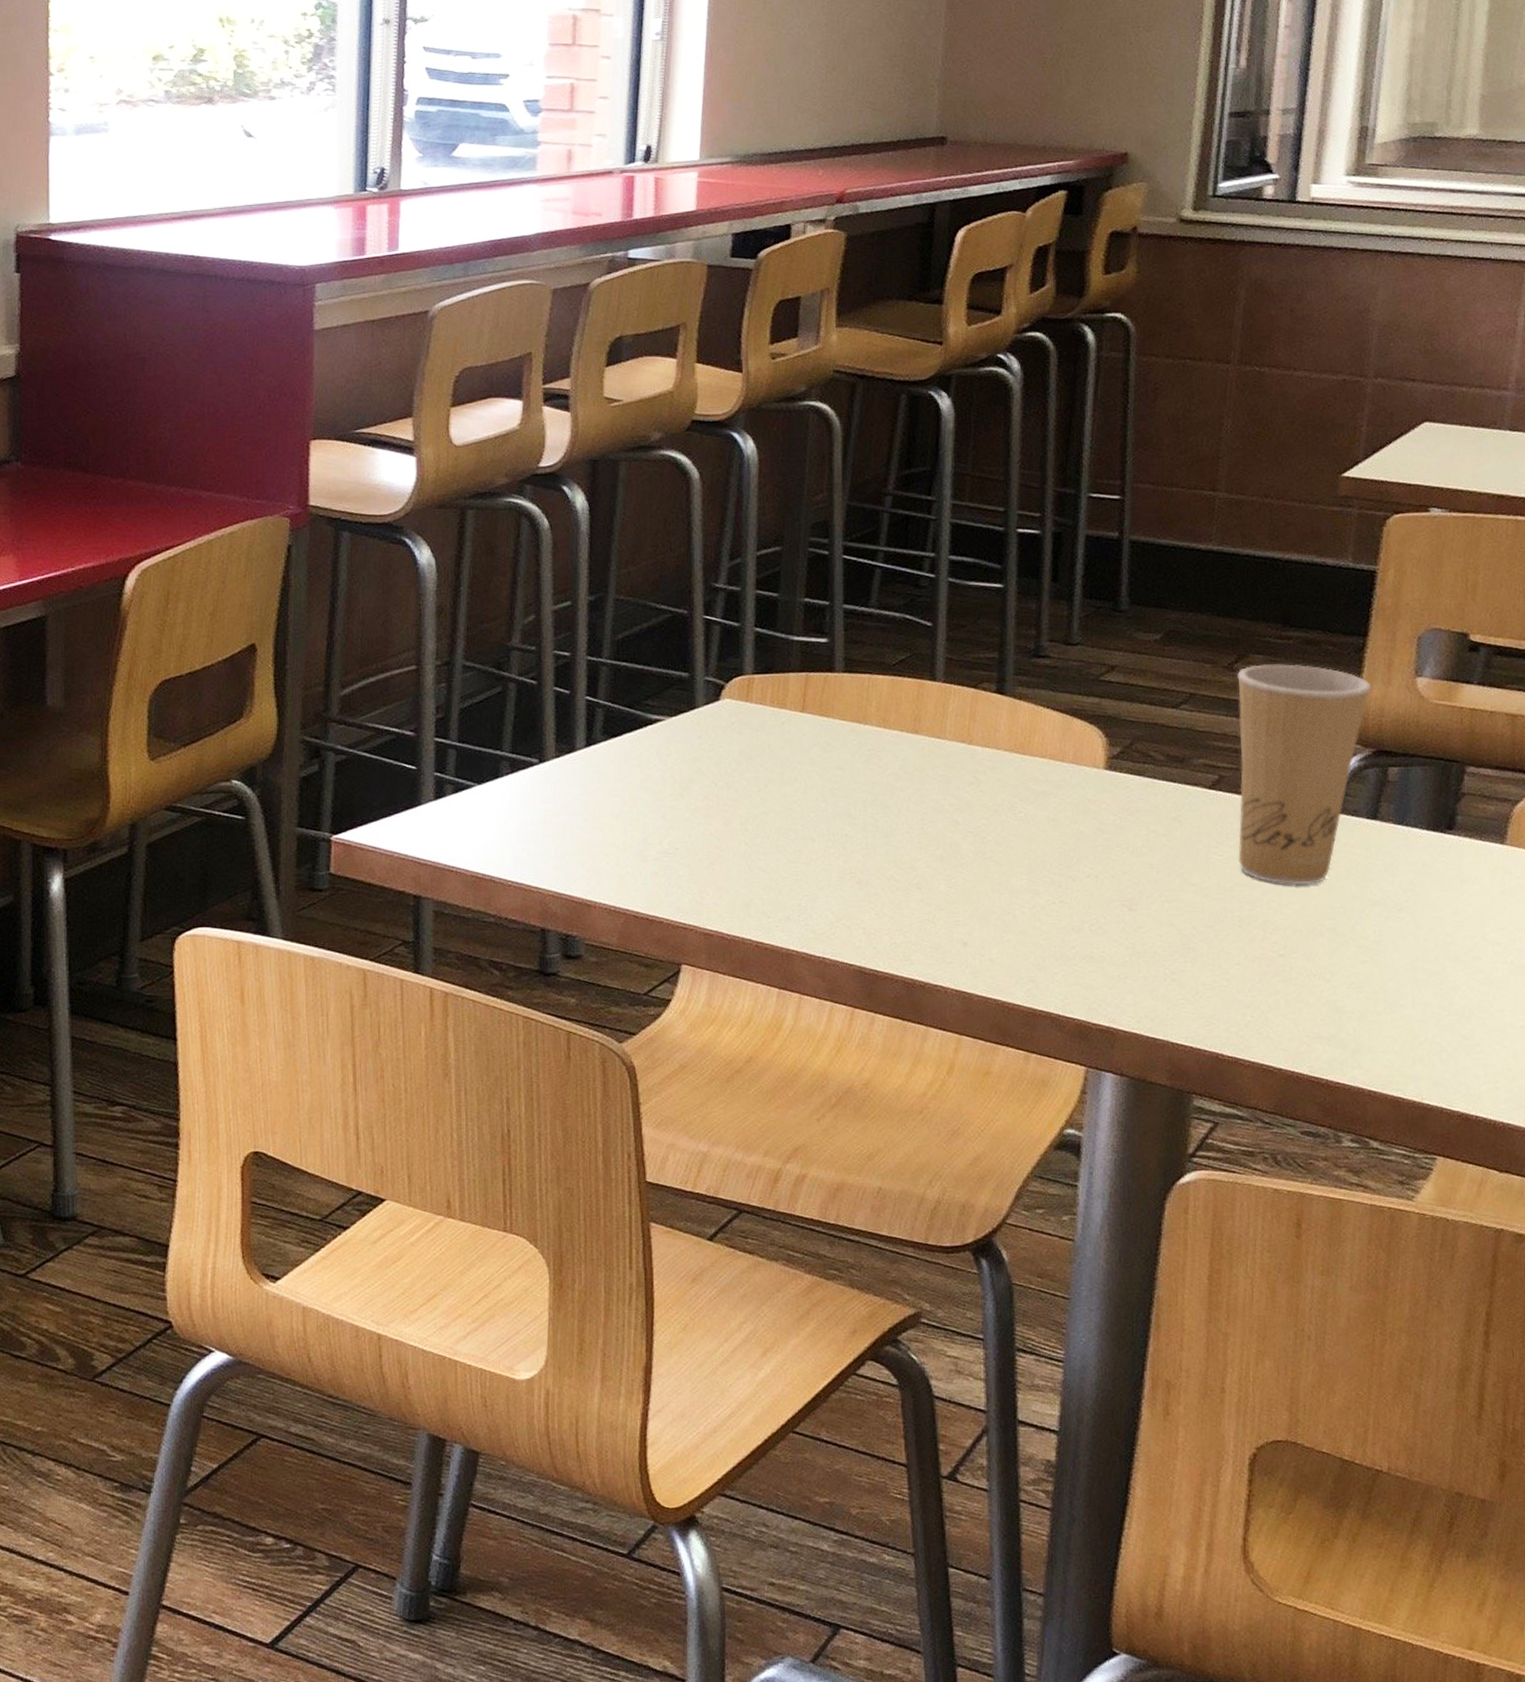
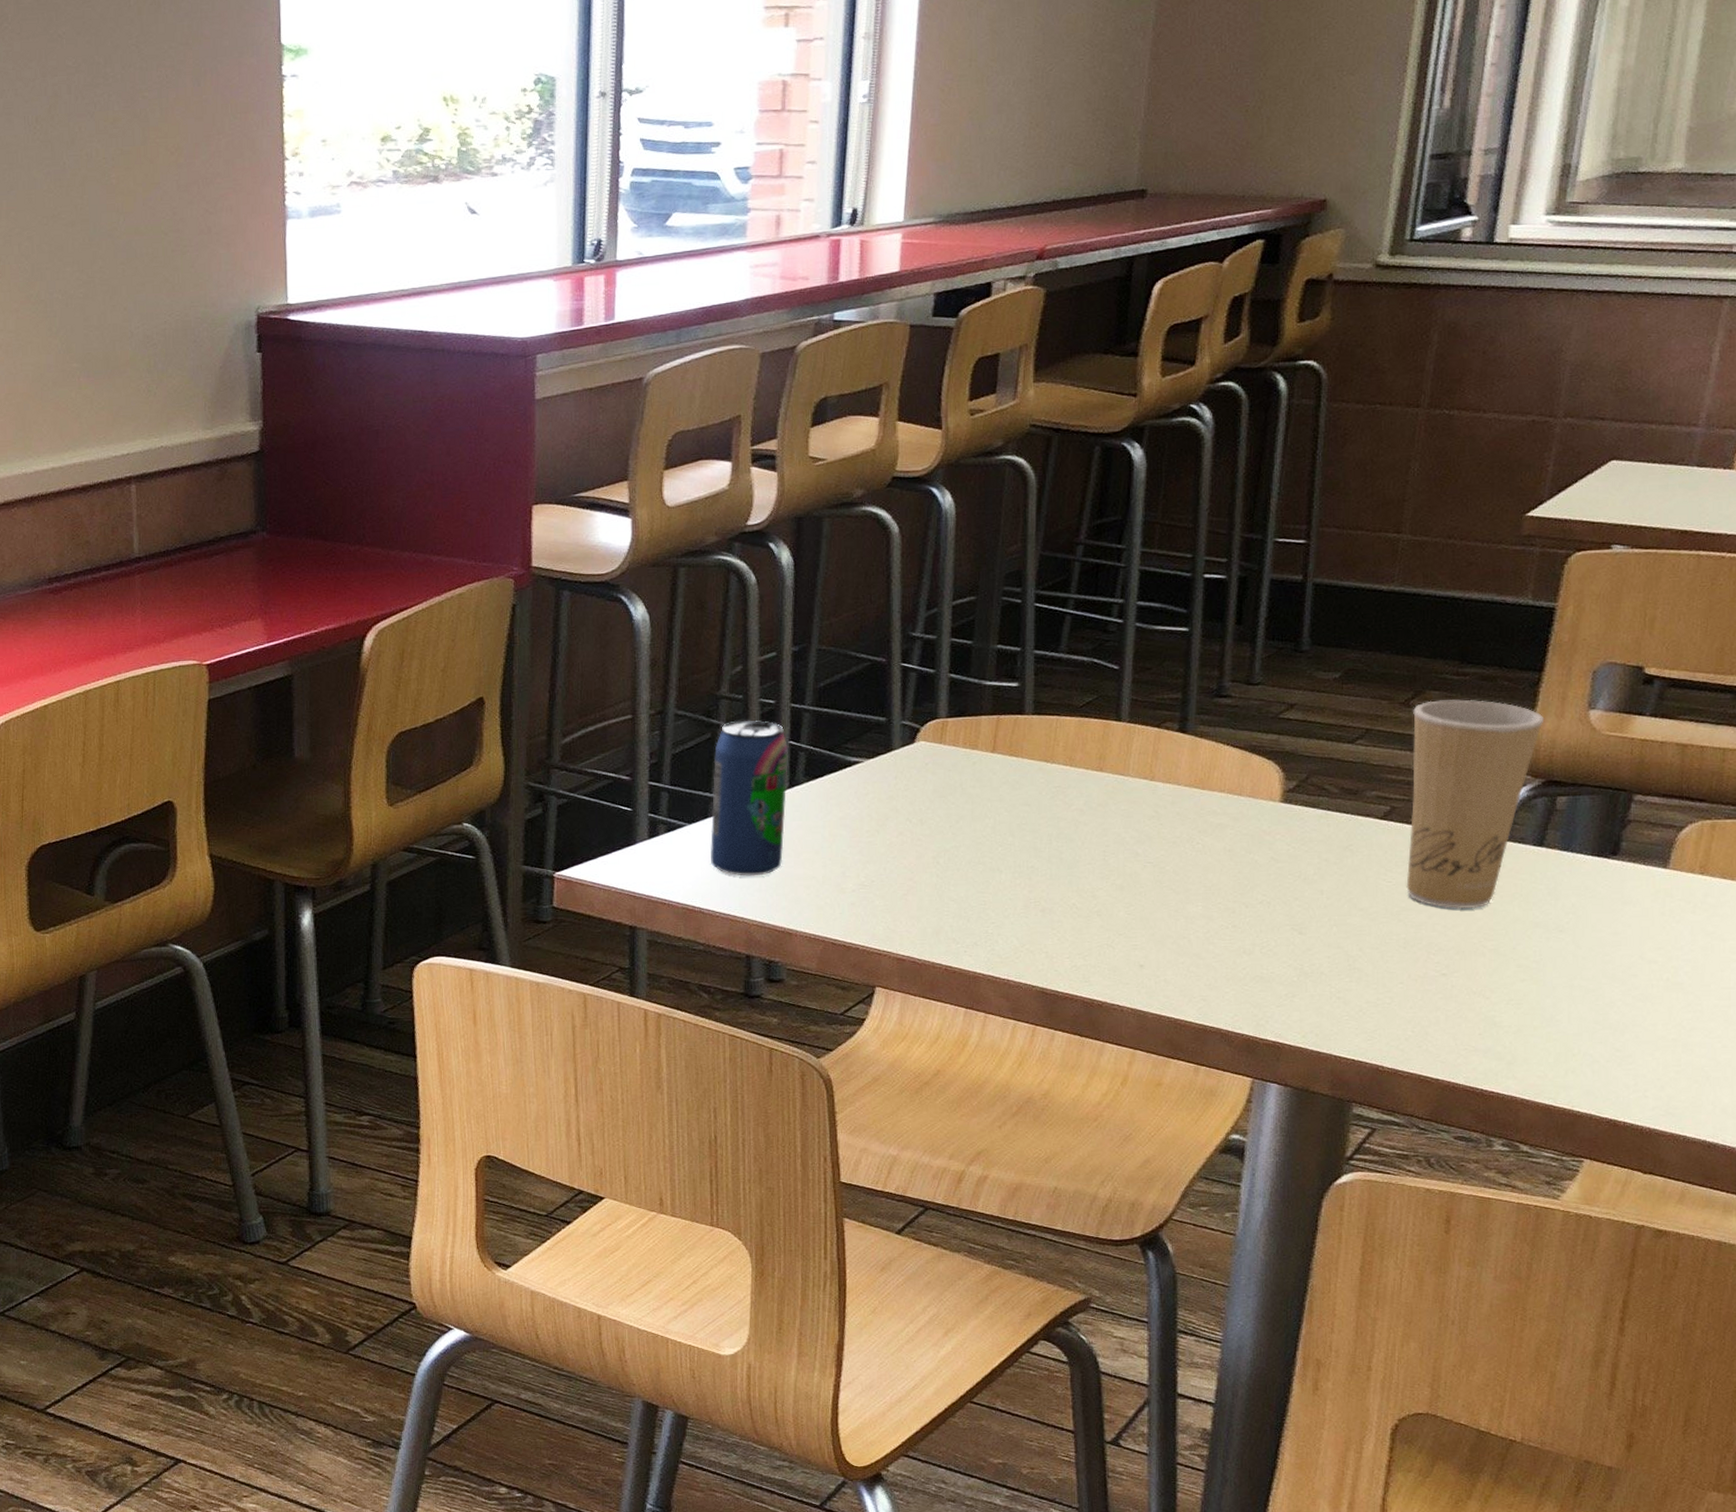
beverage can: none [502,673,586,842] -> present [710,720,789,876]

